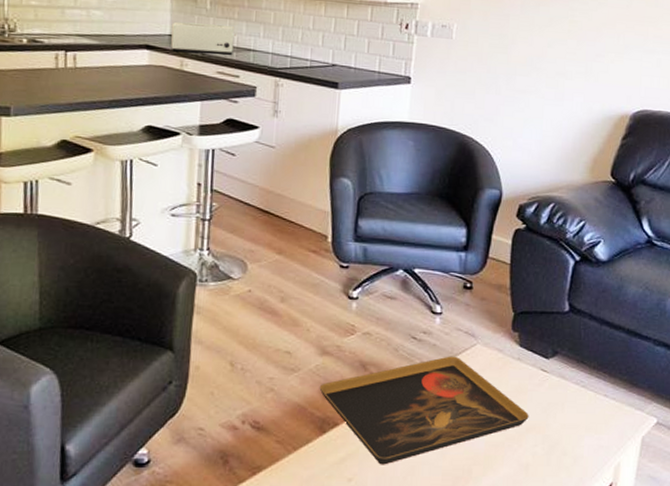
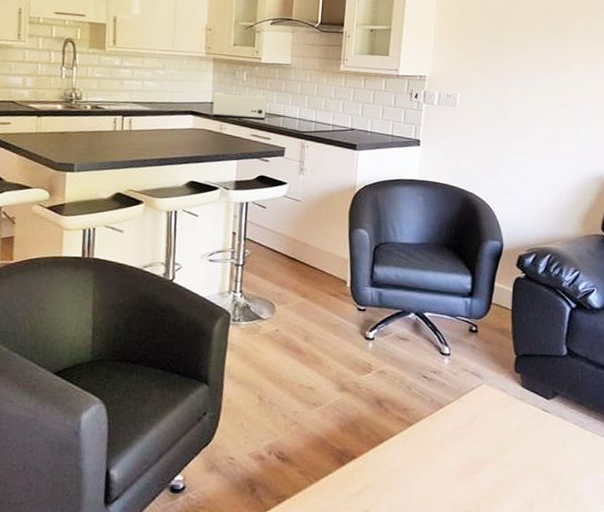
decorative tray: present [319,356,529,465] -> none [338,394,532,498]

